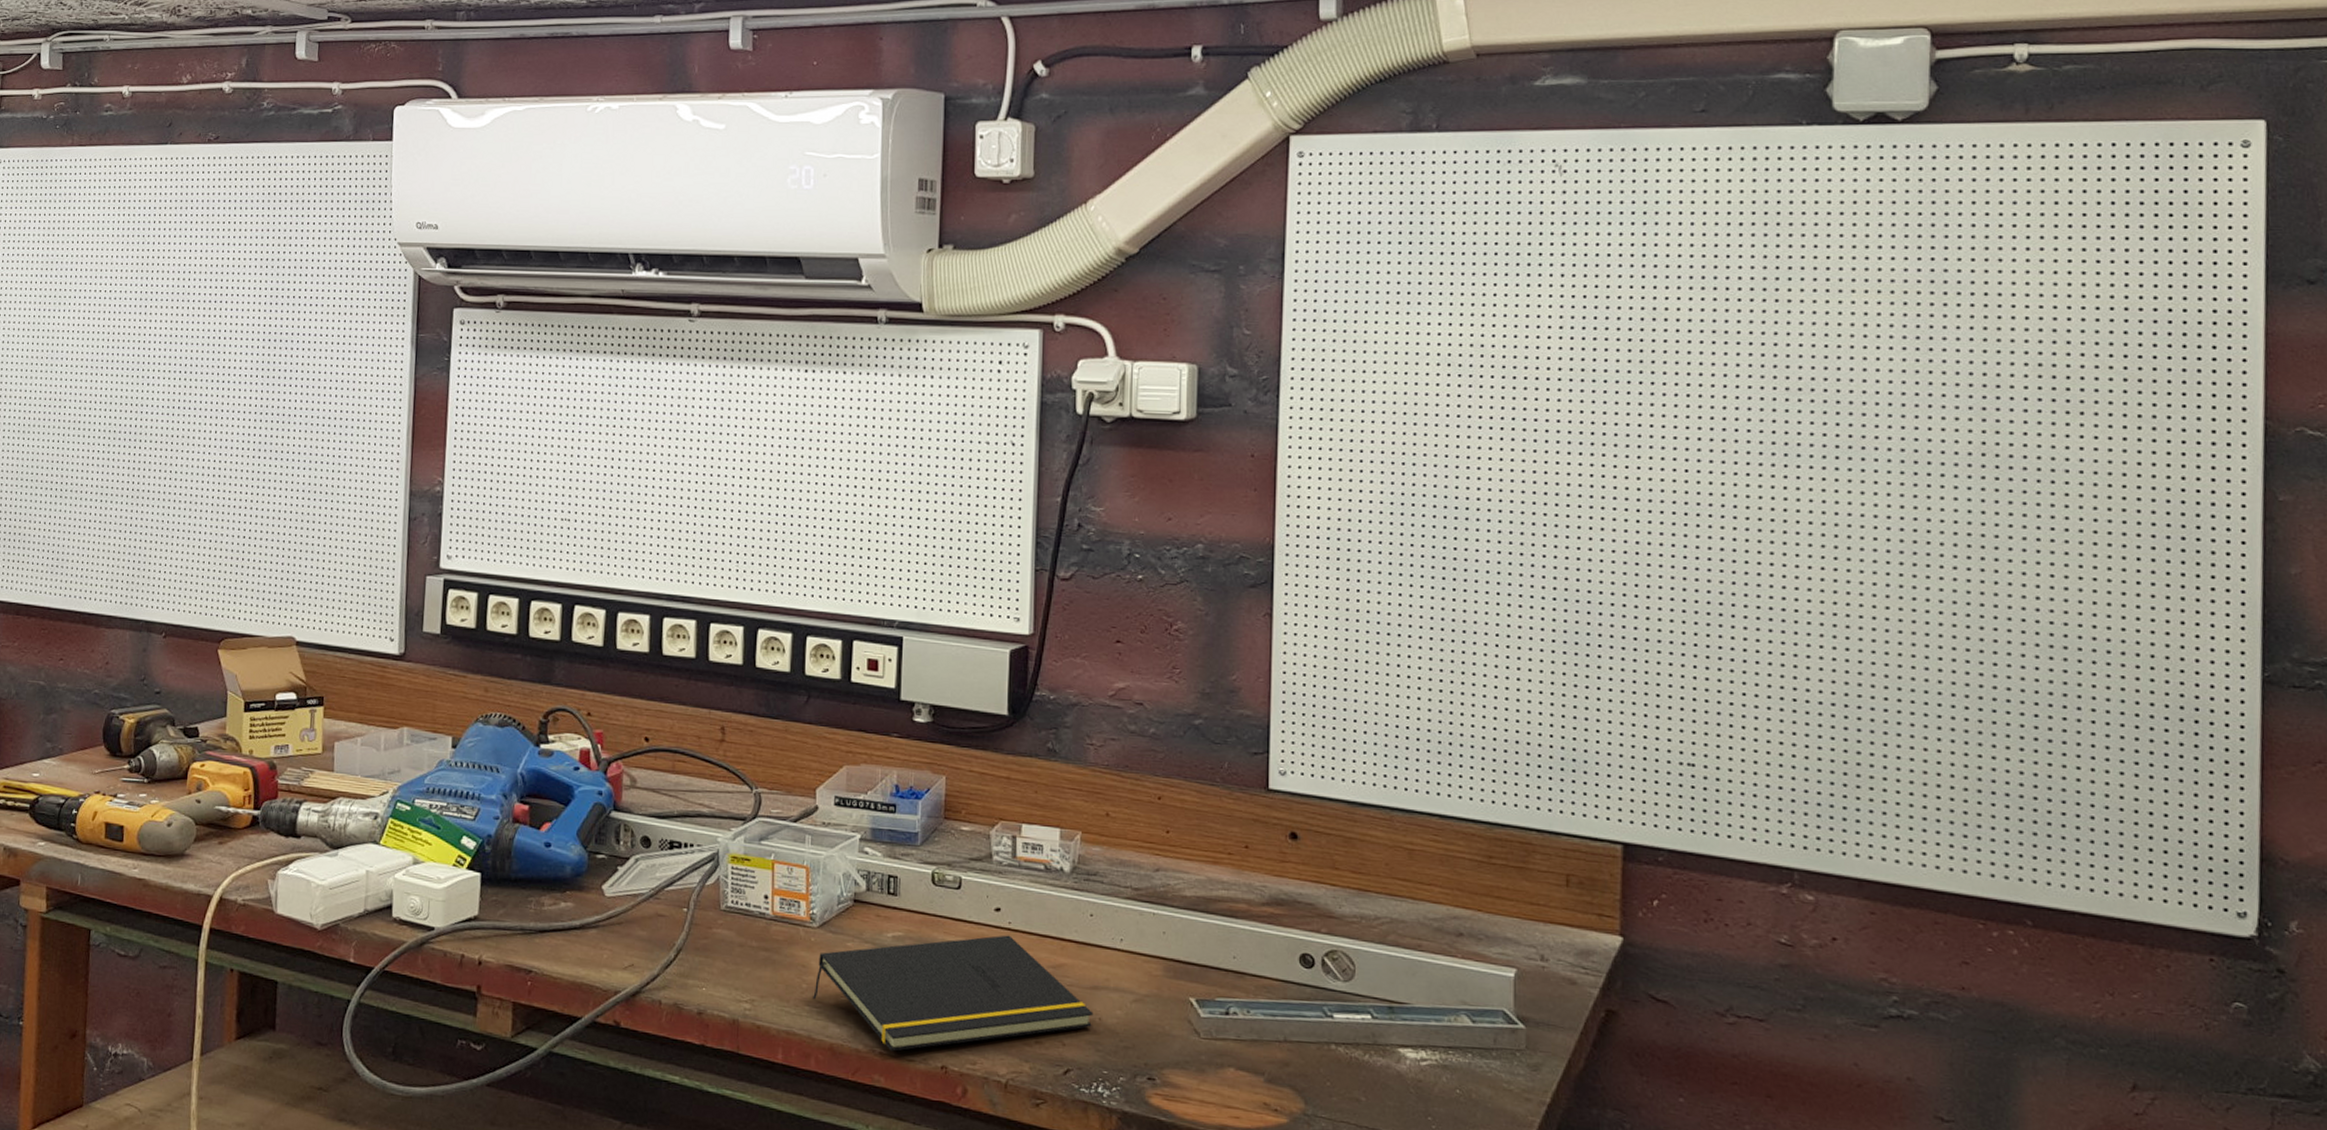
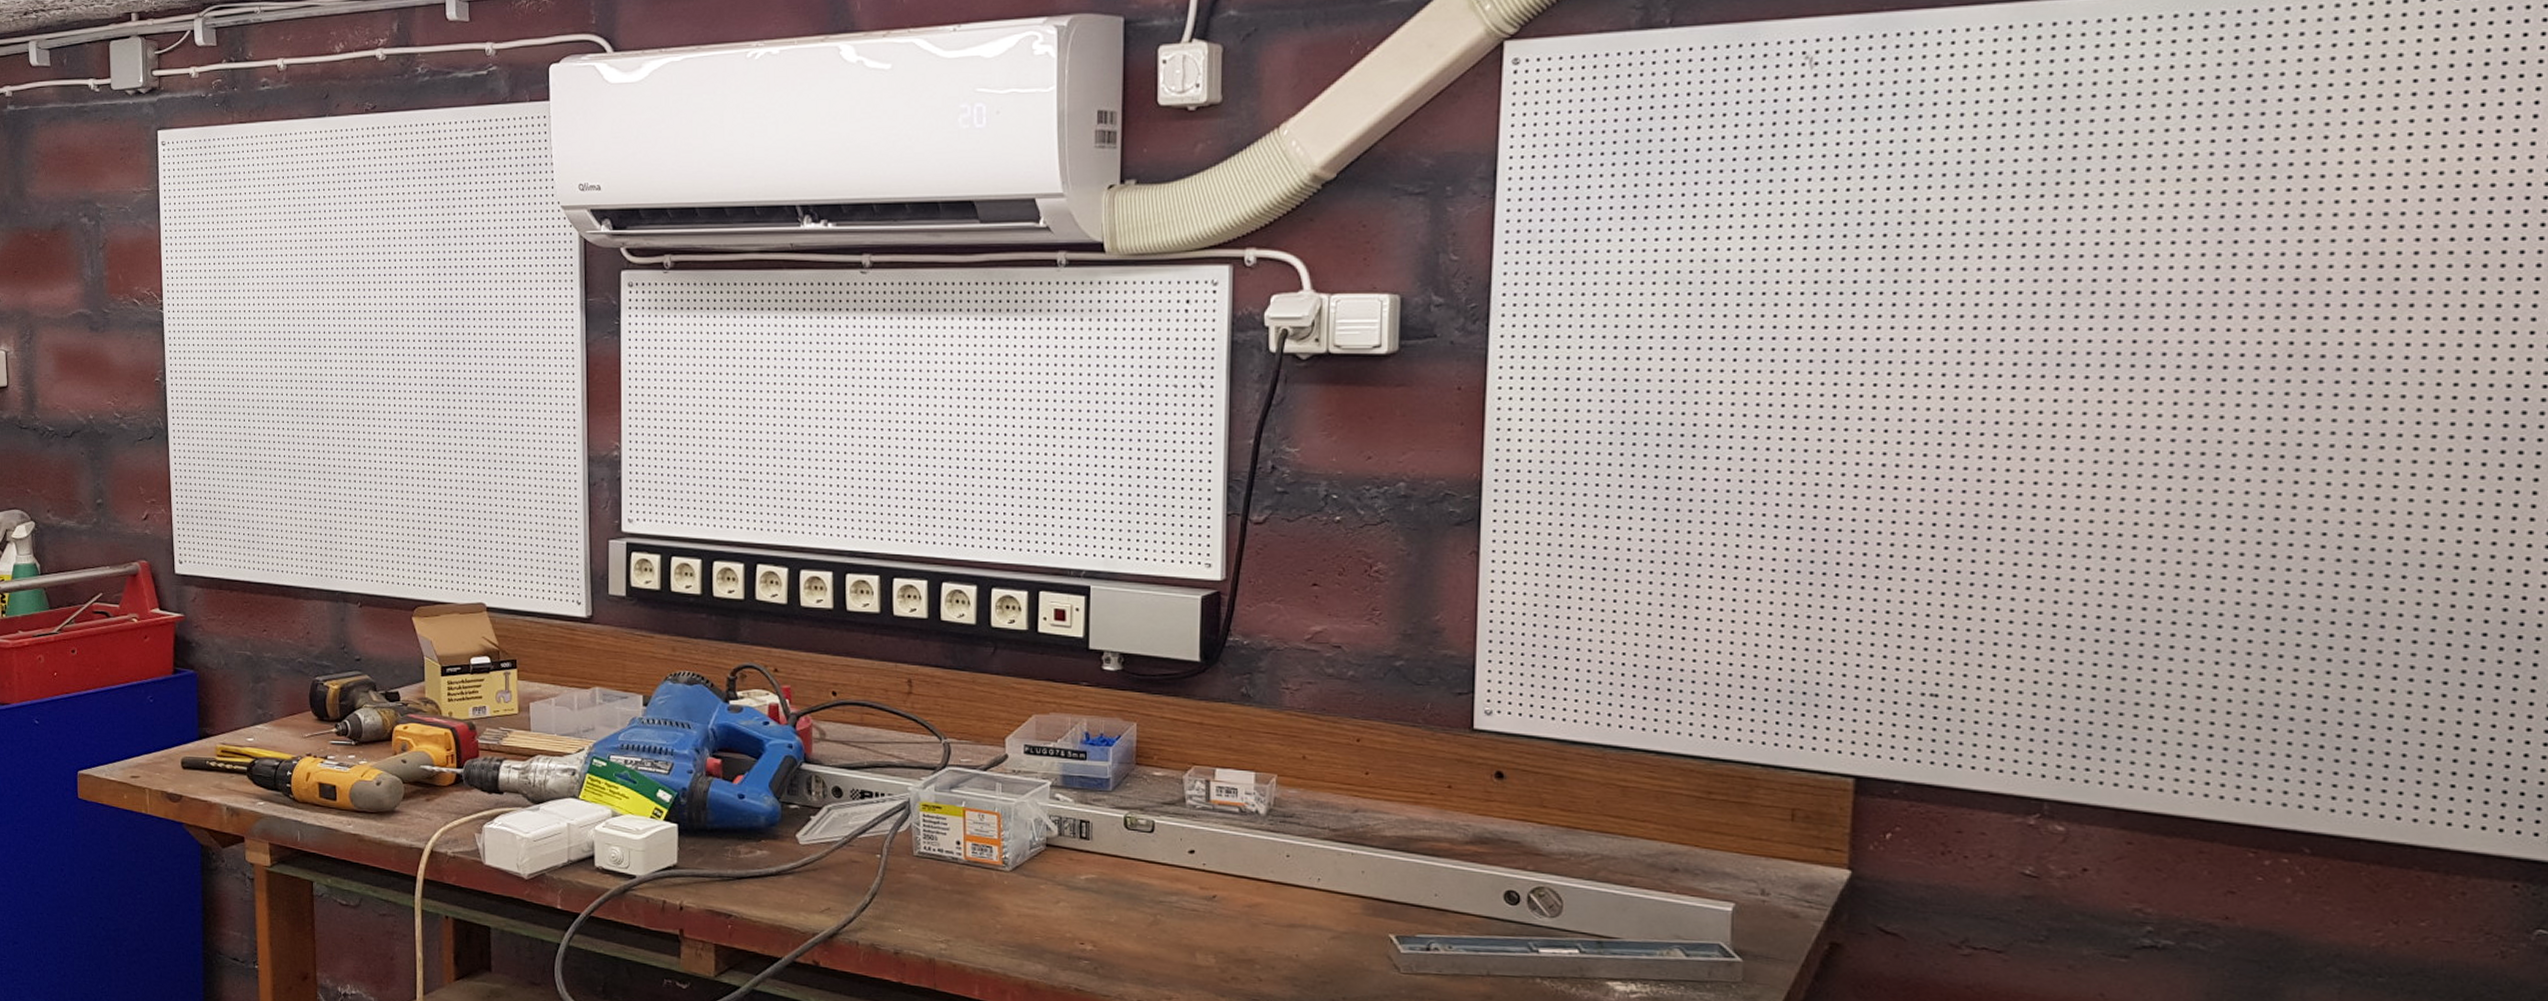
notepad: present [813,935,1094,1051] -> none [1008,876,1290,987]

